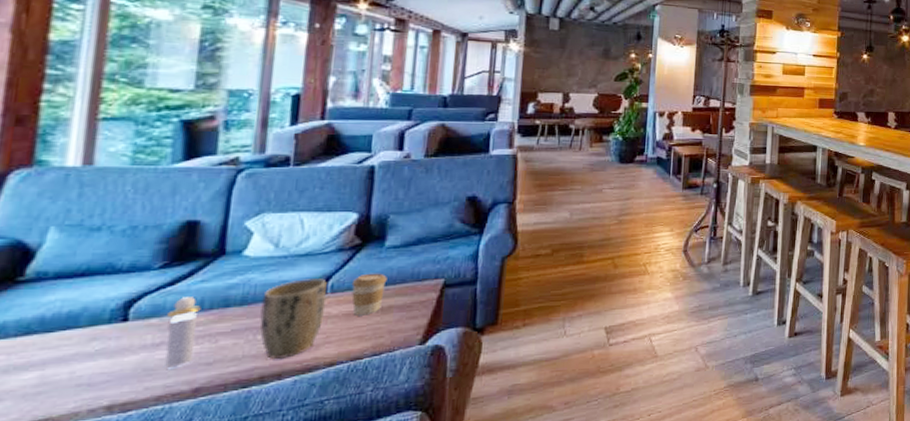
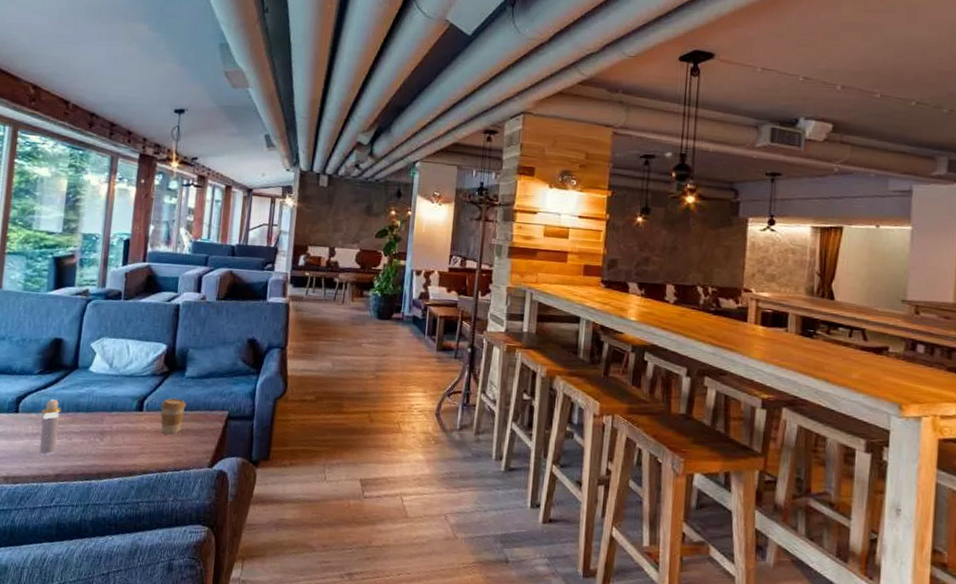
plant pot: present [260,278,327,360] -> none [98,396,144,462]

